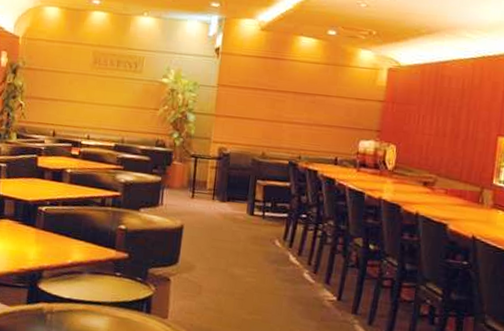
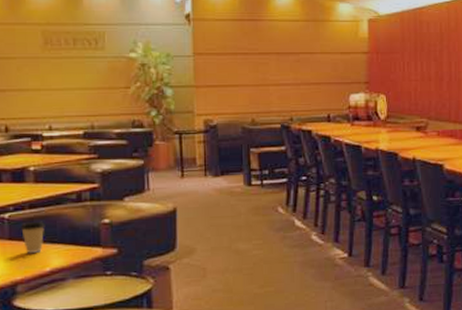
coffee cup: none [52,216,73,245] -> present [20,221,45,253]

